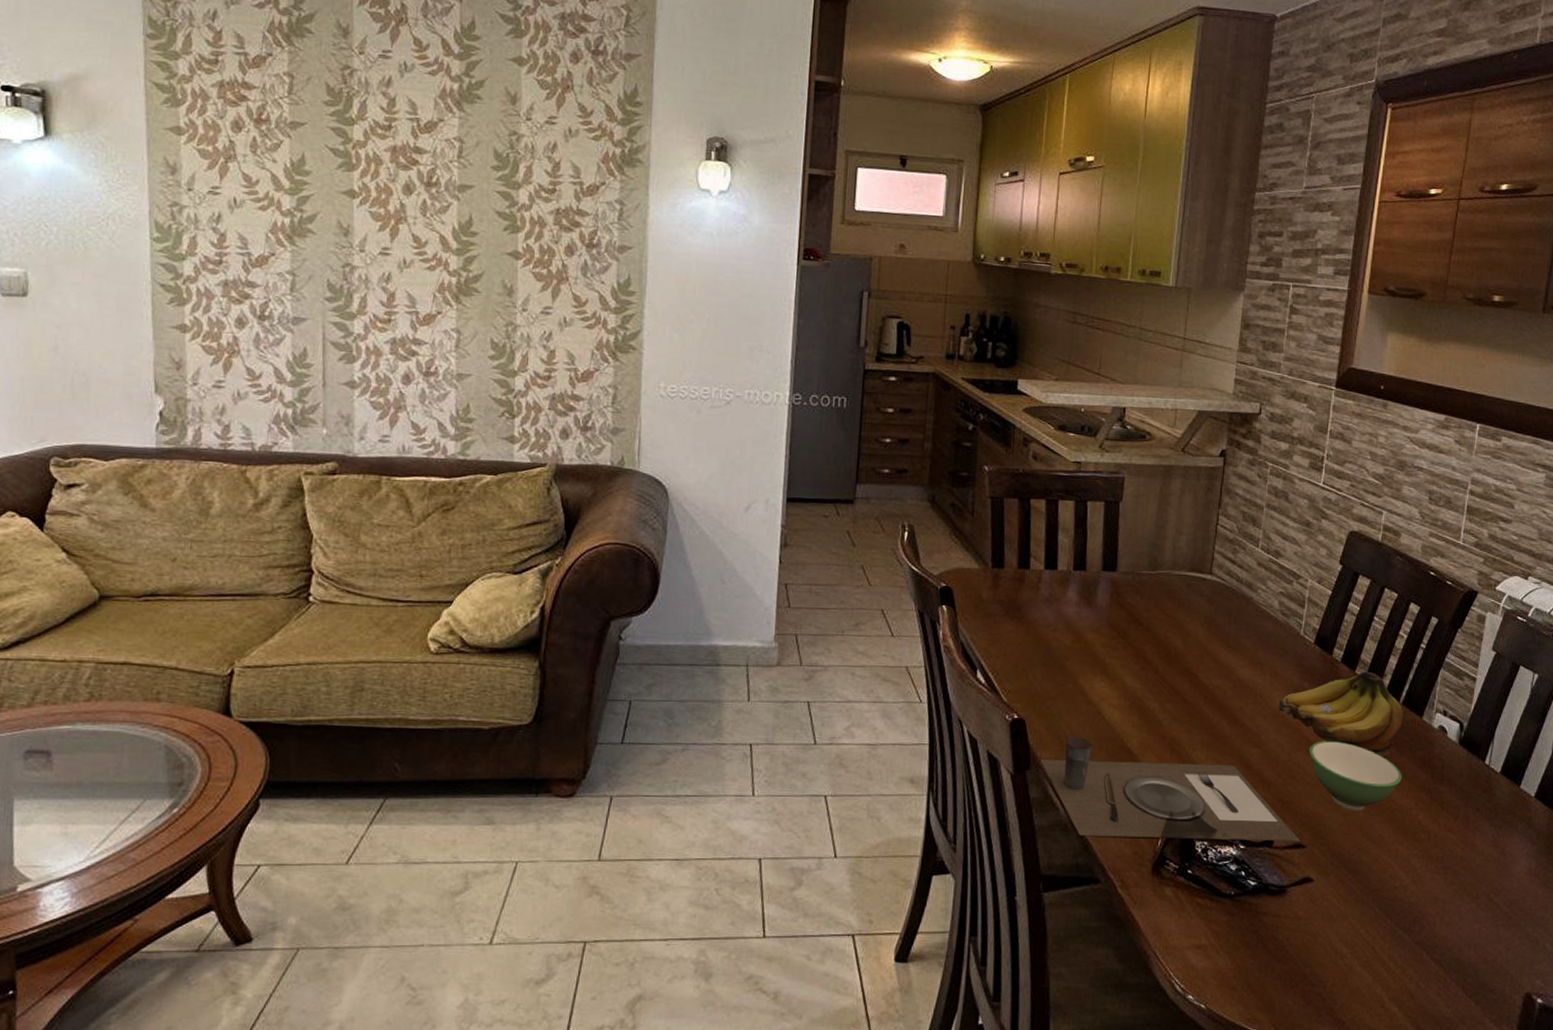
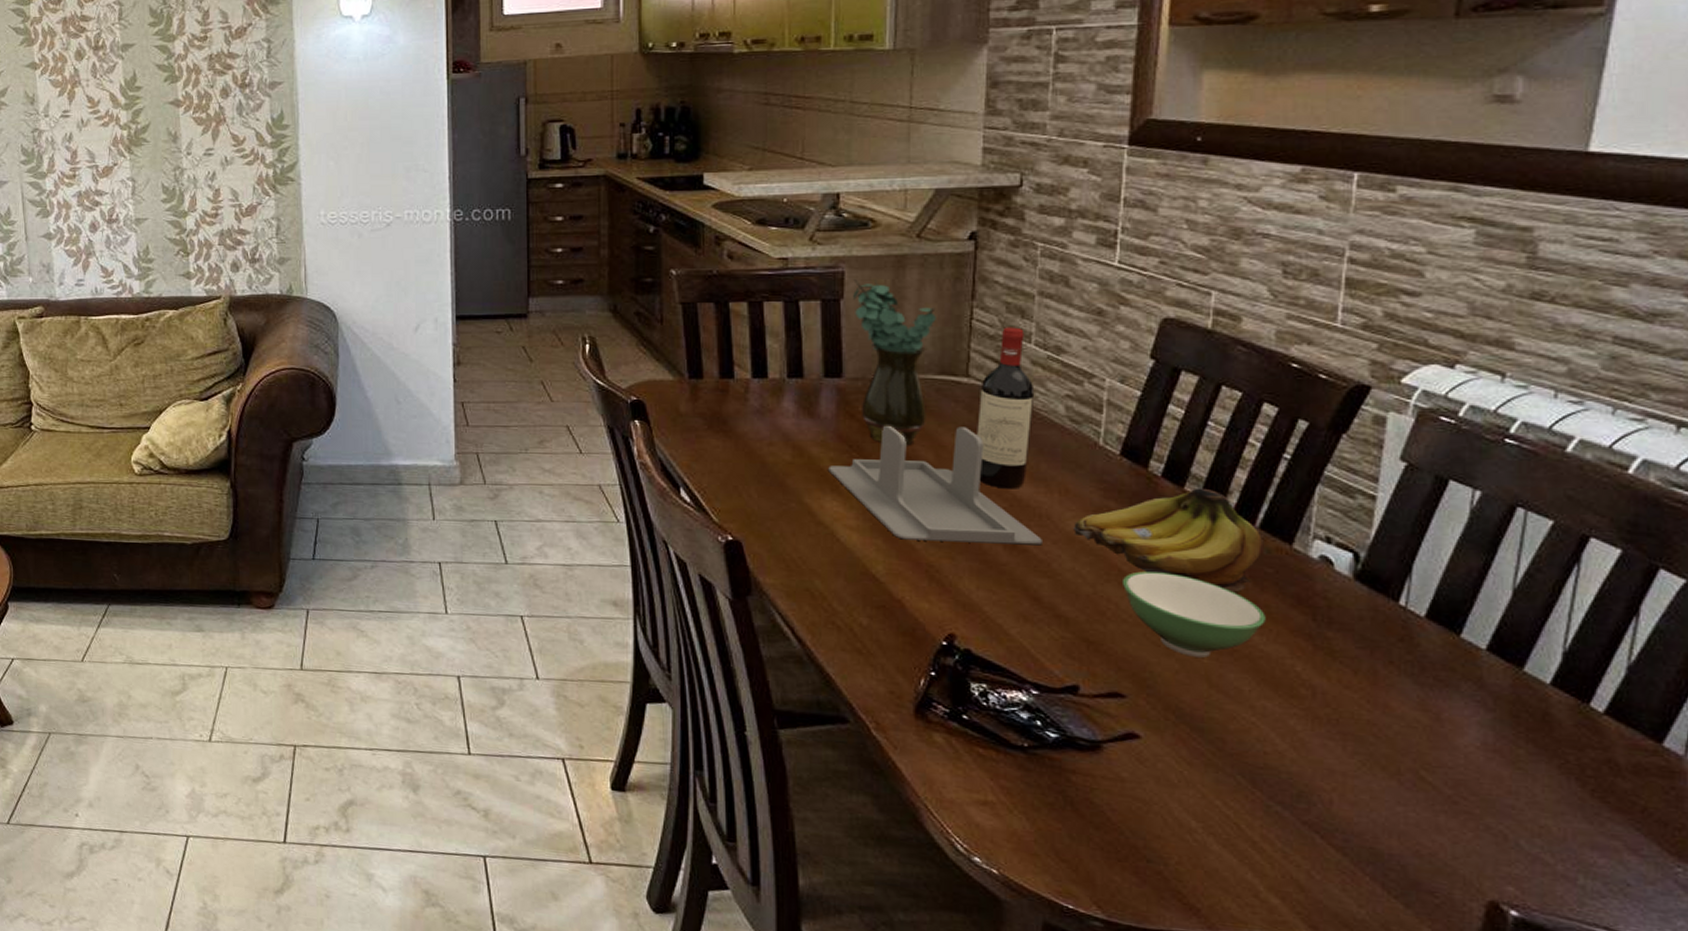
place setting: present [1040,736,1299,842] -> none [763,560,1116,690]
napkin holder: none [1100,614,1256,720] -> present [828,425,1042,546]
vase: none [1129,483,1192,633] -> present [853,278,936,446]
wine bottle: none [1213,533,1259,672] -> present [977,327,1035,489]

